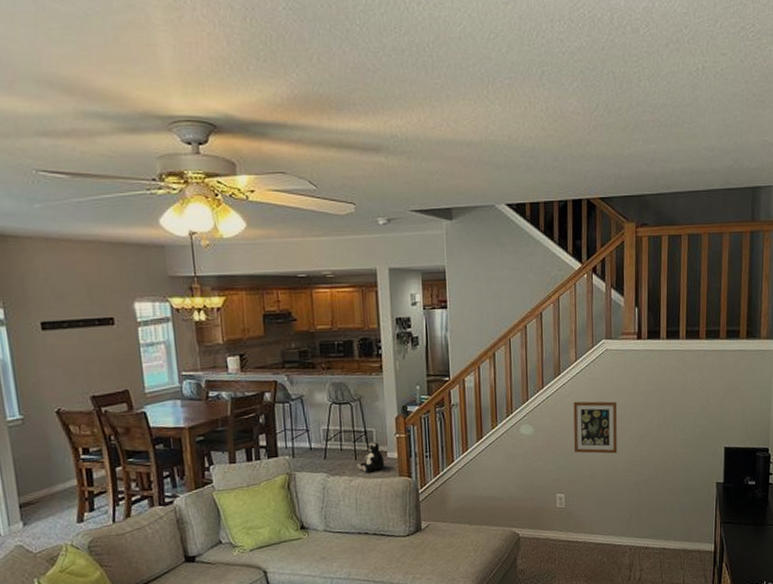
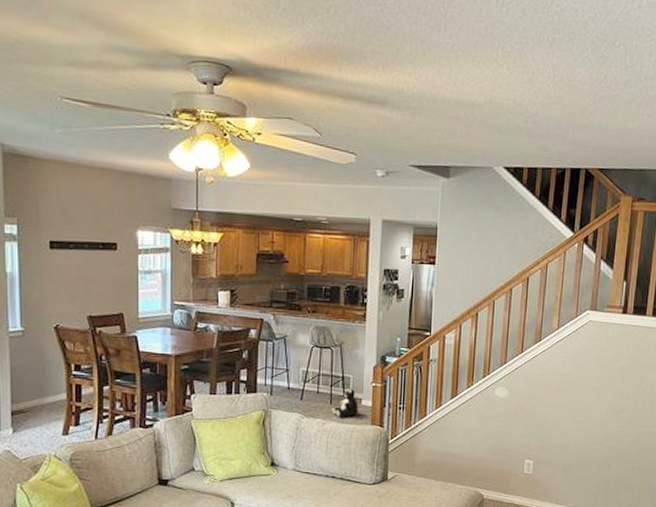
picture frame: present [573,401,618,454] -> none [548,369,596,426]

